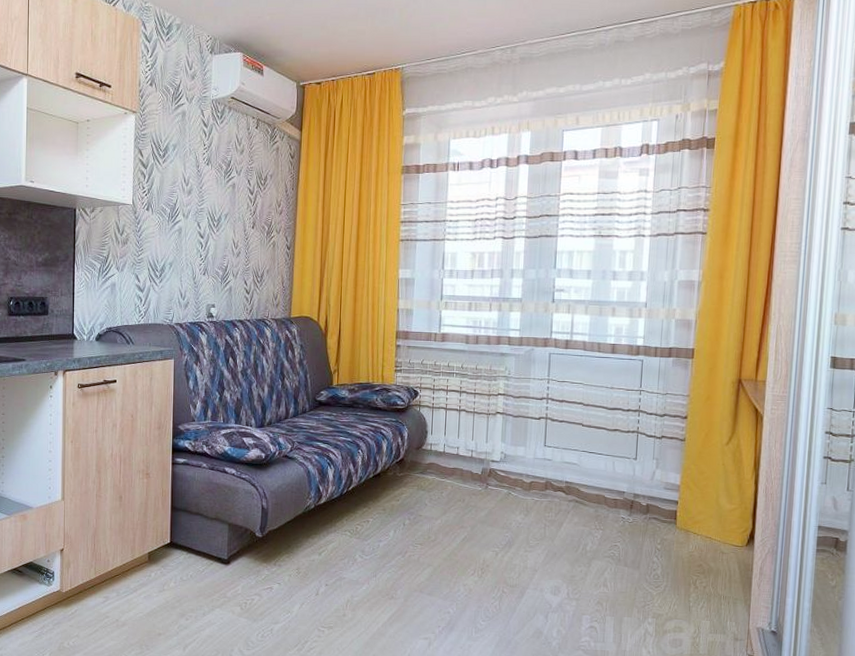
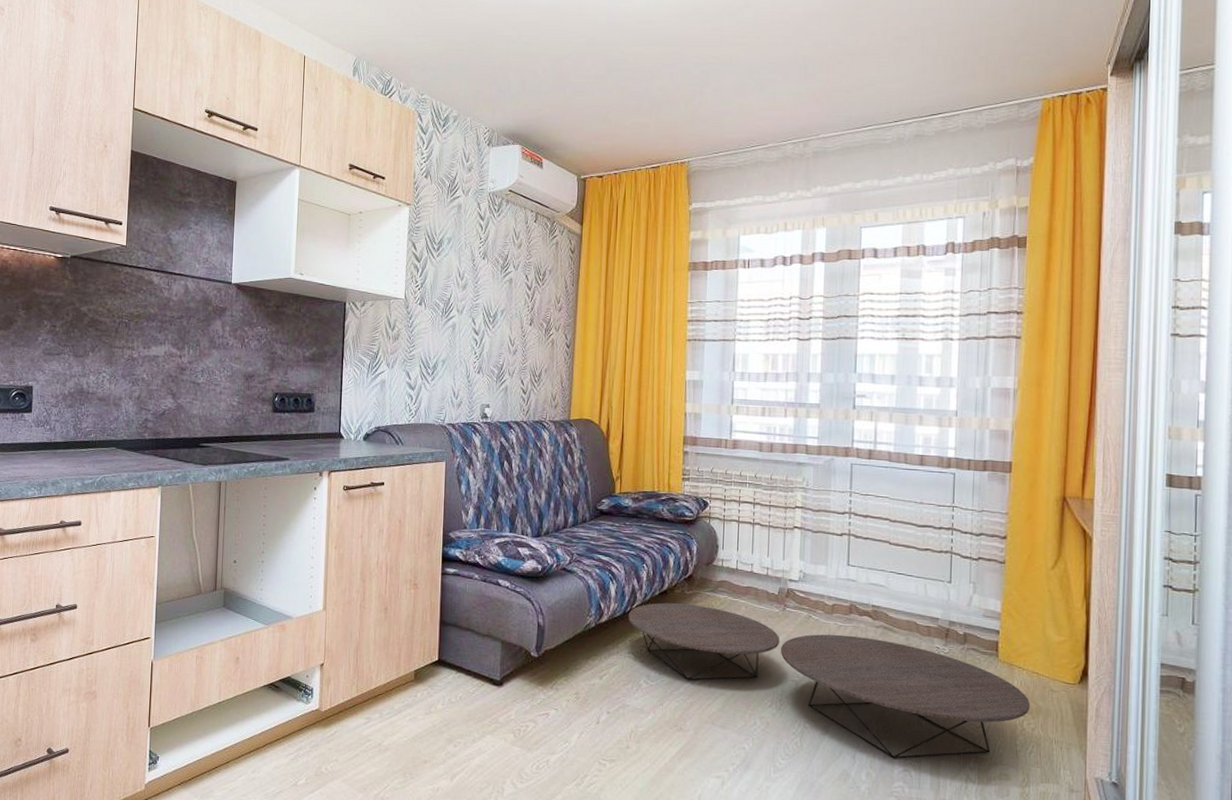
coffee table: none [344,484,703,617] -> present [628,602,1030,759]

